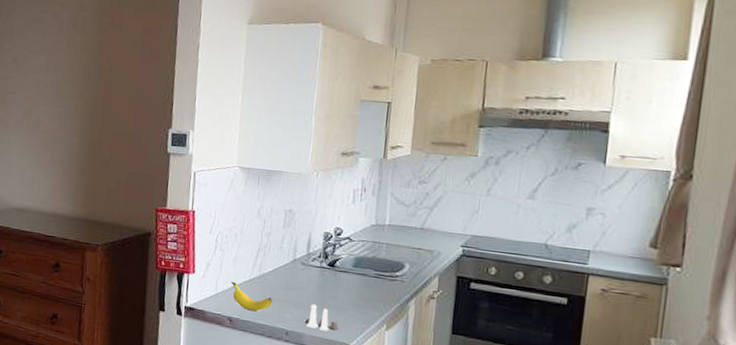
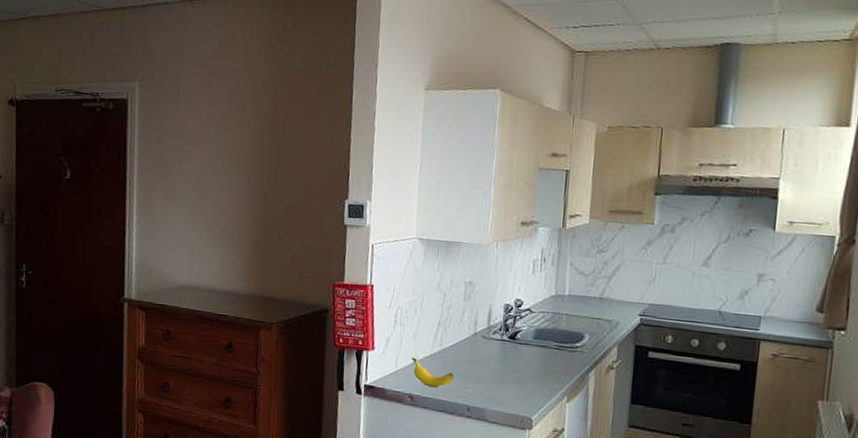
salt and pepper shaker set: present [305,304,339,331] -> none [487,378,520,405]

